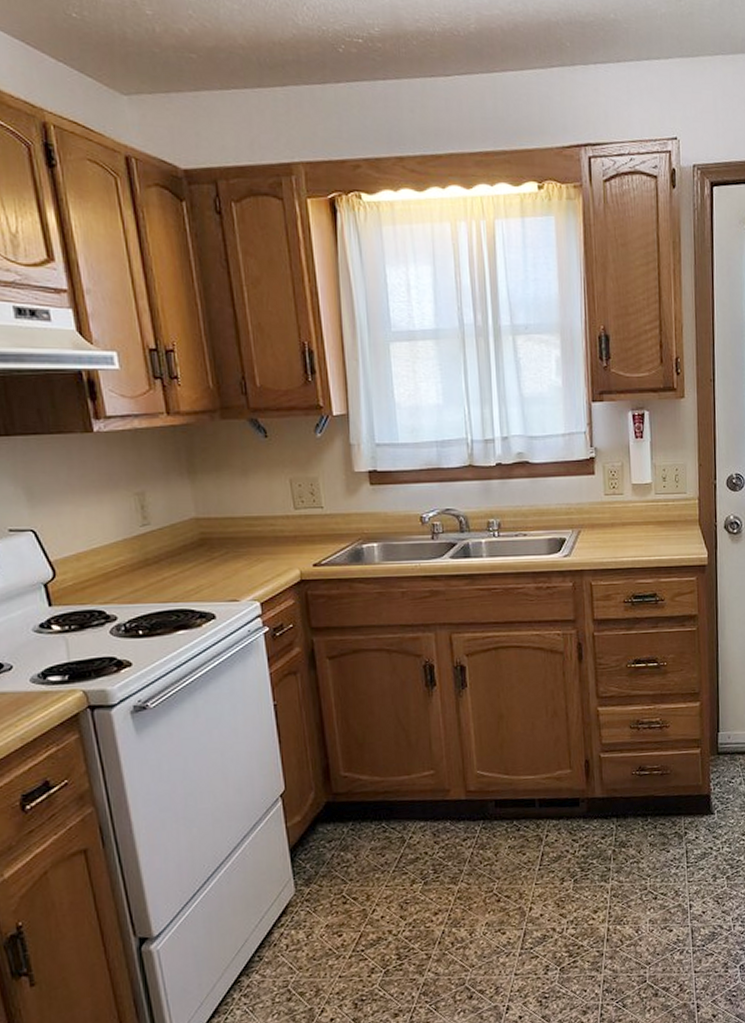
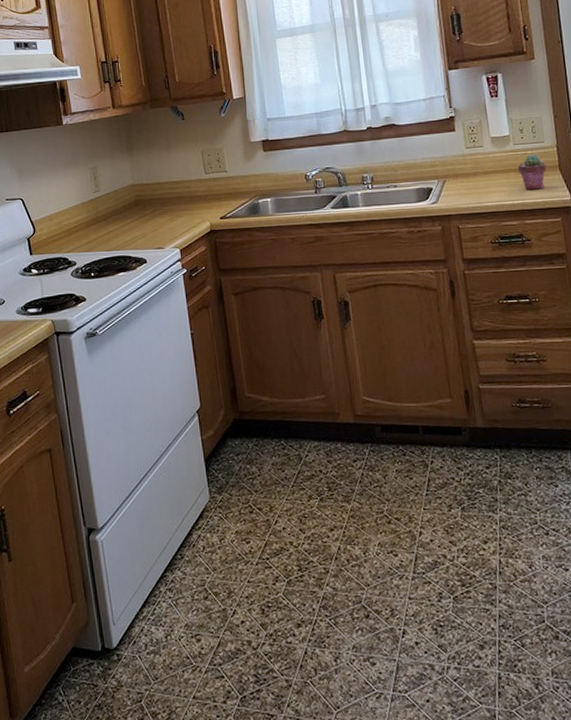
potted succulent: none [658,505,687,546] -> present [518,154,547,190]

